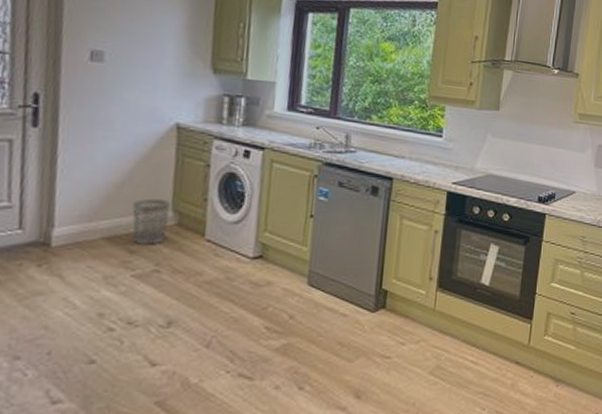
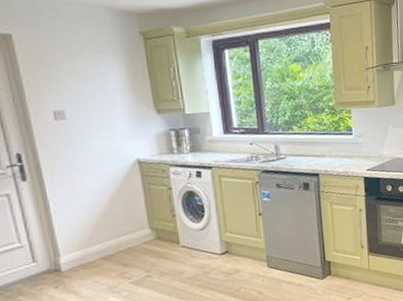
wastebasket: present [132,198,170,245] -> none [118,220,149,259]

